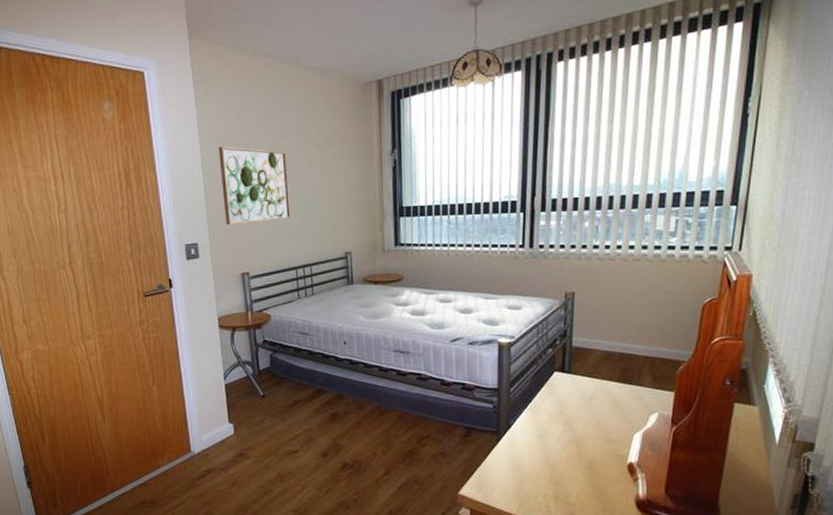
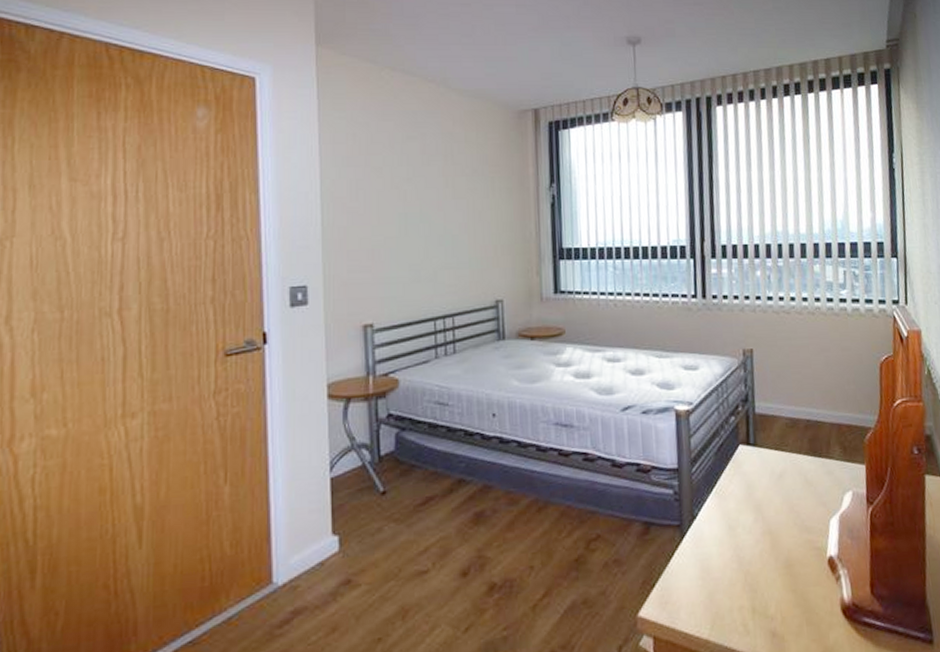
wall art: present [218,146,290,225] -> none [343,169,429,263]

